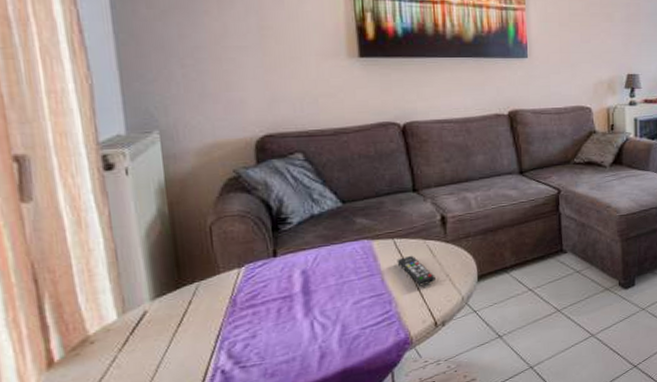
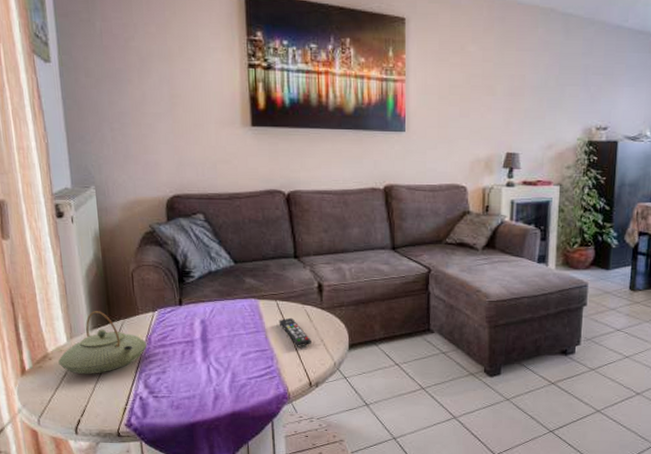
teapot: none [104,275,231,356] -> present [58,311,147,375]

